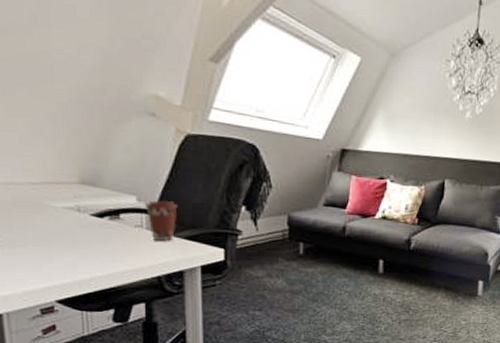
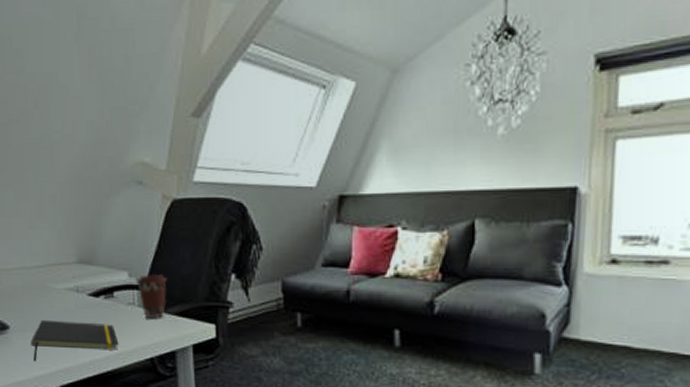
notepad: none [21,236,124,277] -> present [31,319,119,362]

